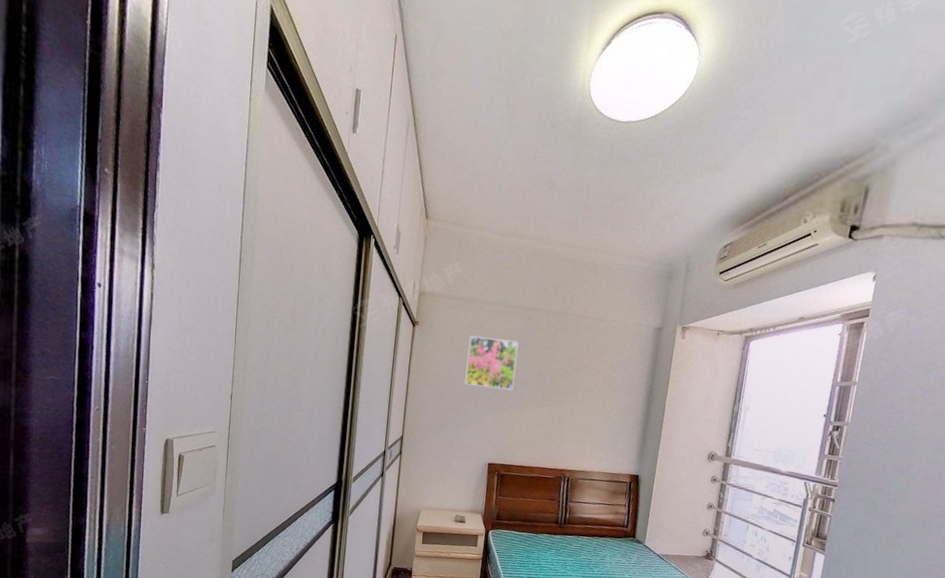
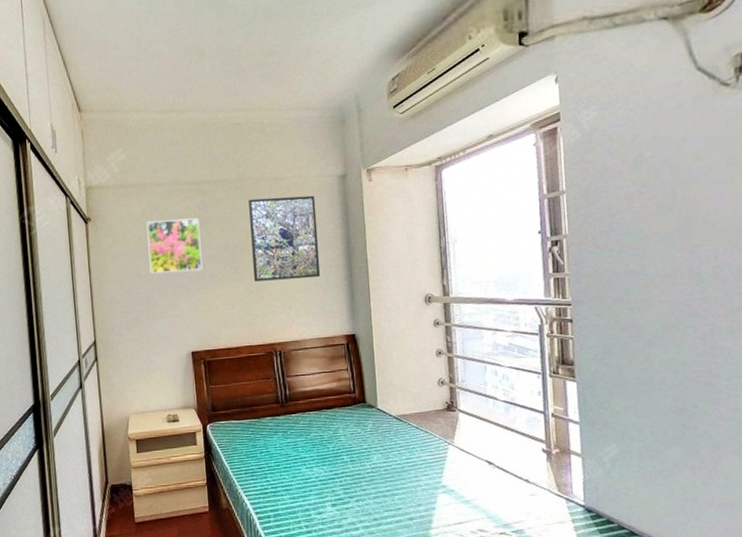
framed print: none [558,333,630,417] -> present [248,195,321,282]

